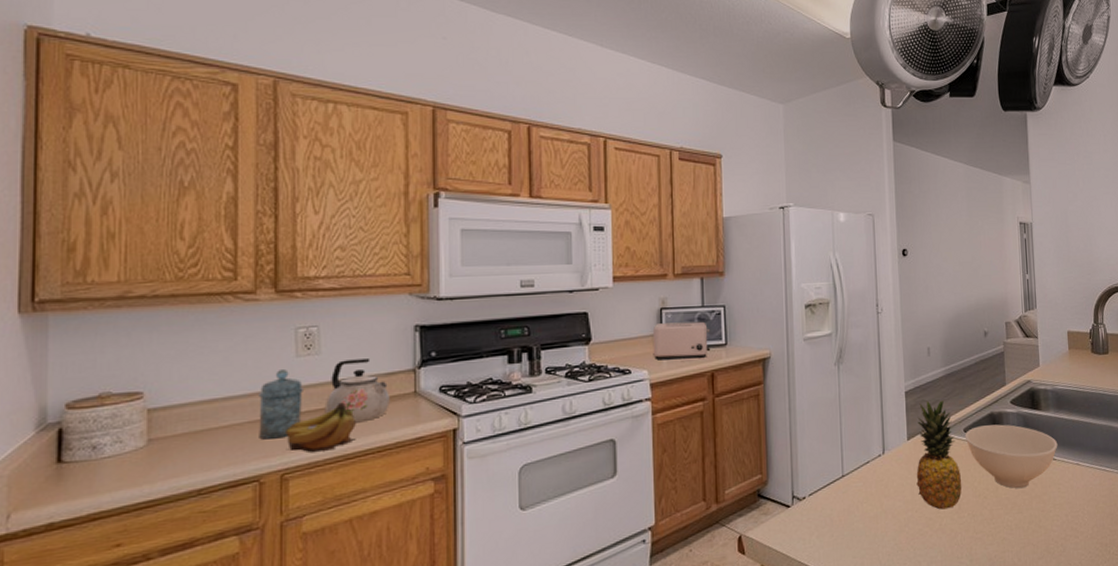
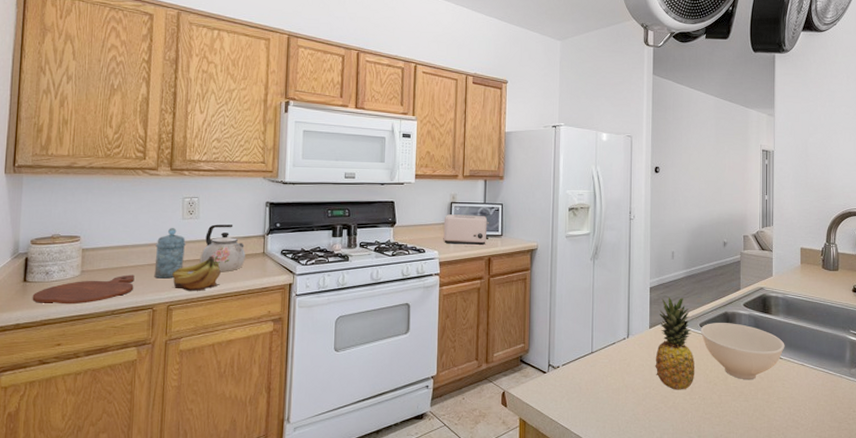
cutting board: none [72,437,229,491] -> present [32,274,135,305]

